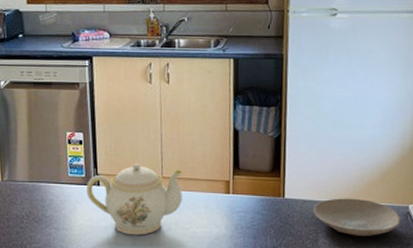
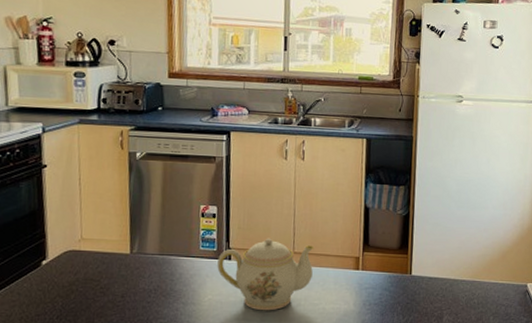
plate: present [313,198,401,236] -> none [438,276,520,314]

